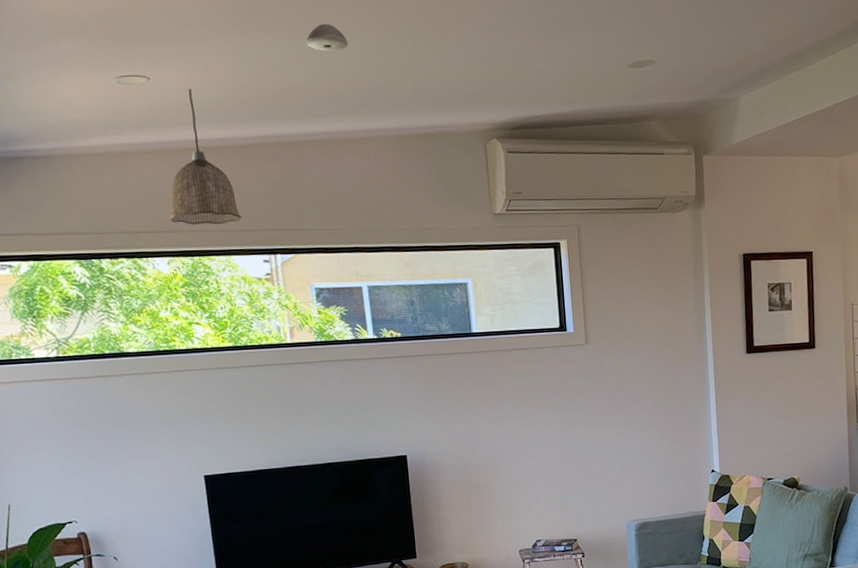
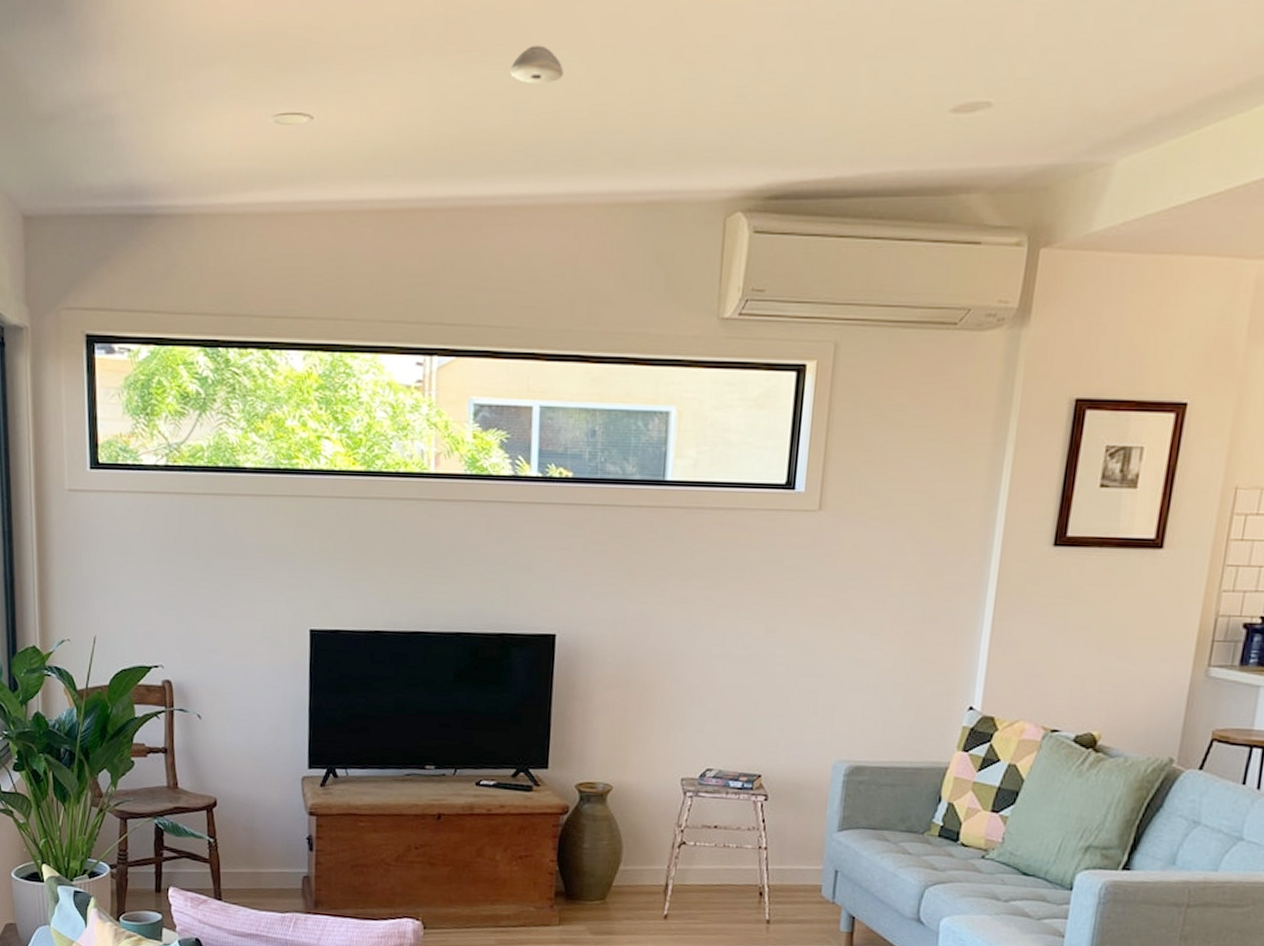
pendant lamp: present [169,88,242,225] -> none [312,131,399,313]

